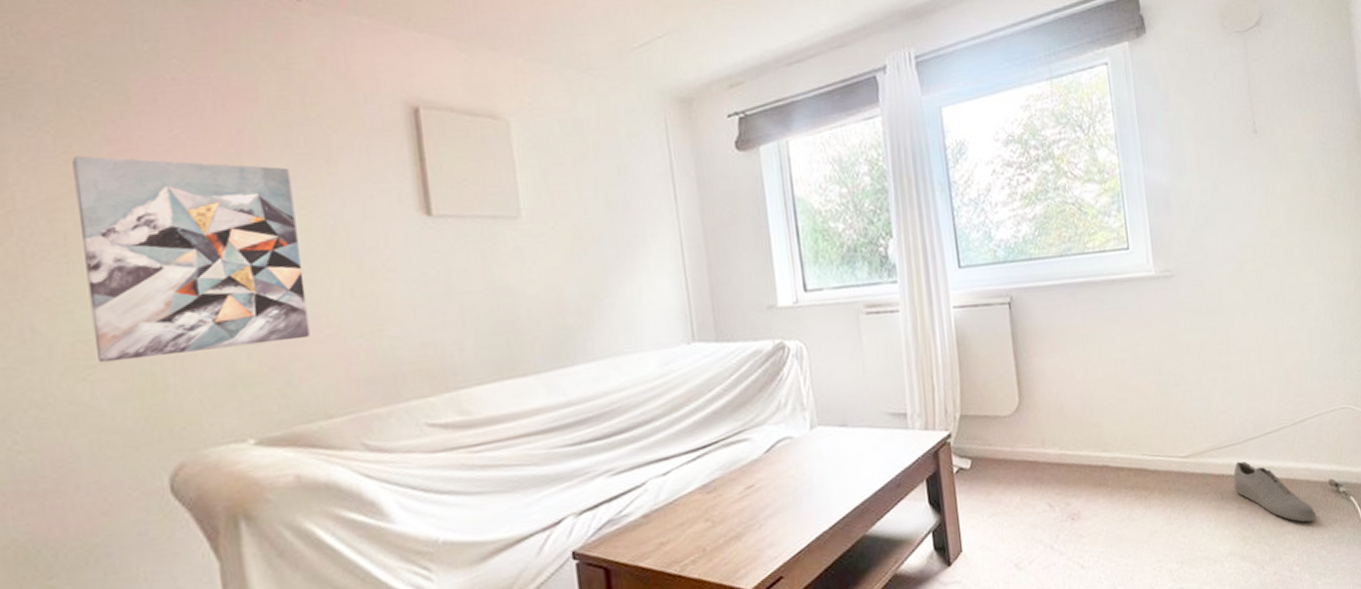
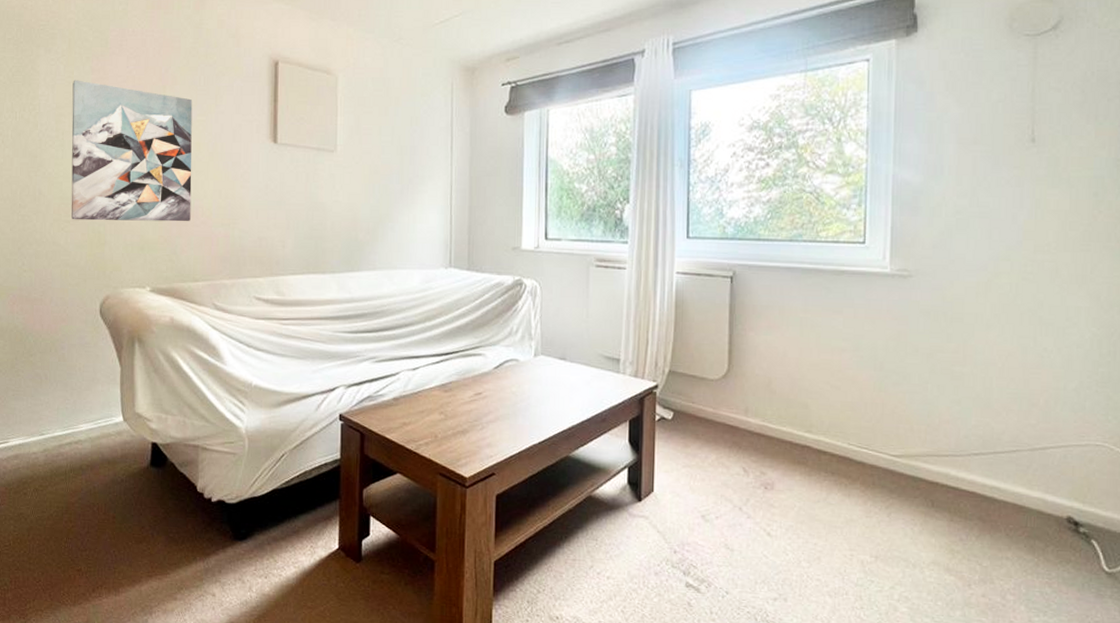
shoe: present [1233,461,1316,522] -> none [948,473,1044,554]

